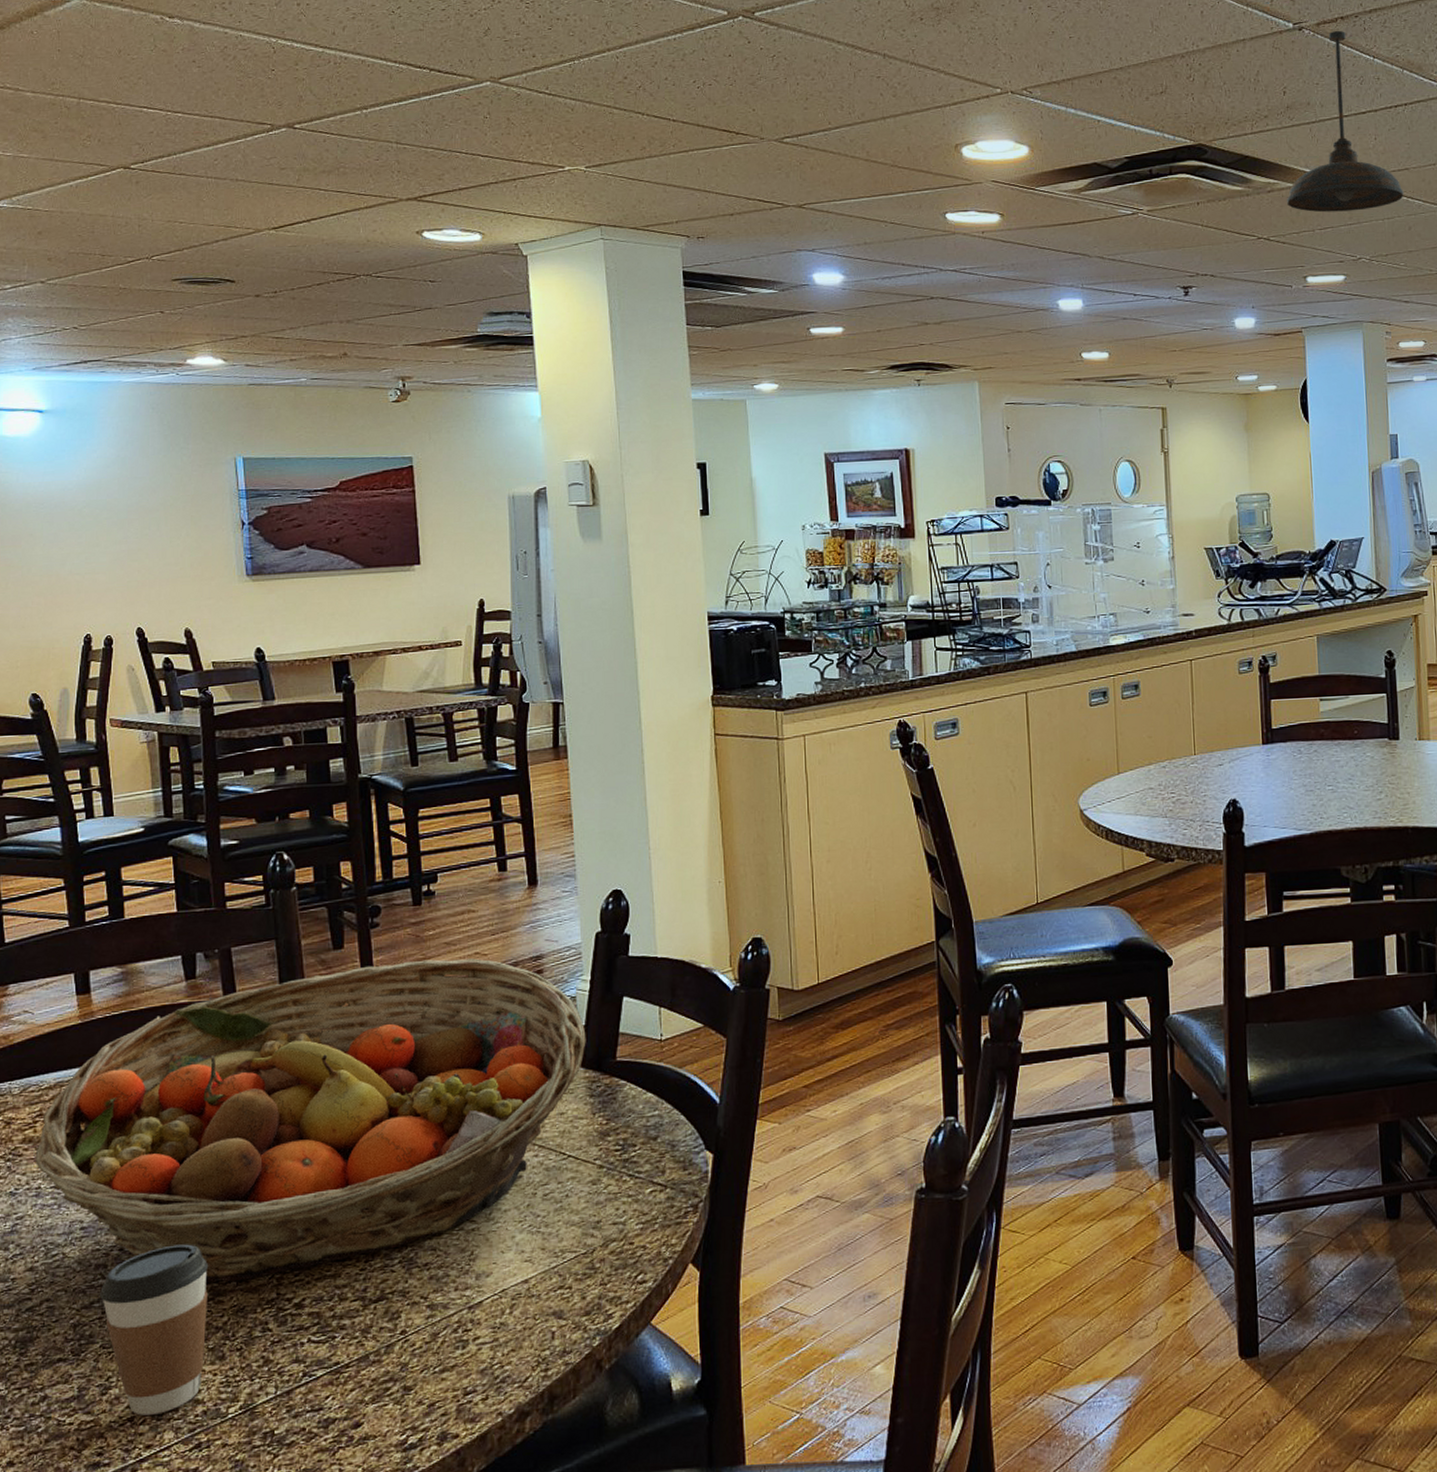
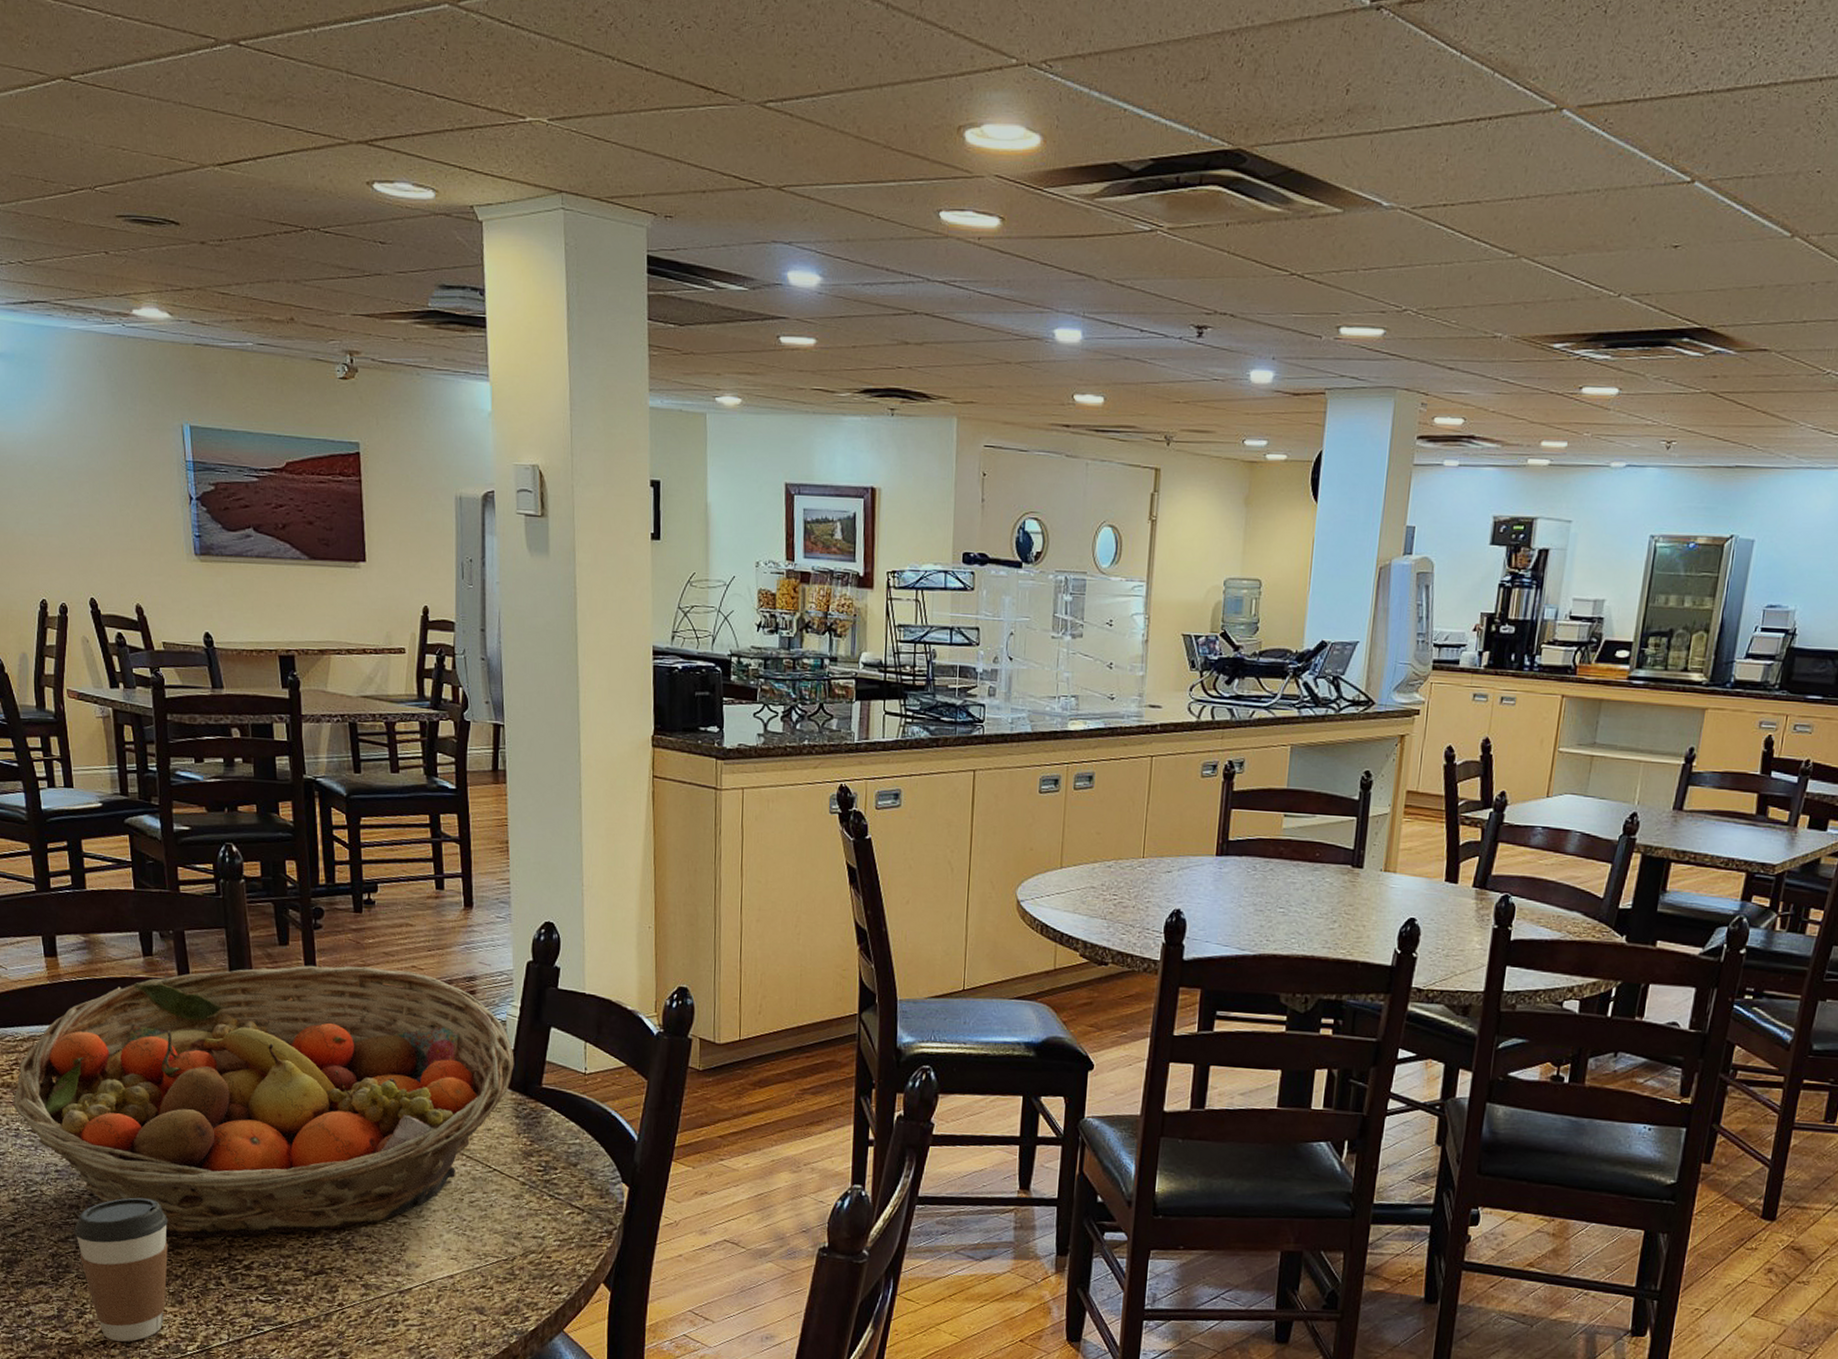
pendant light: present [1286,31,1404,213] -> none [1329,14,1470,250]

